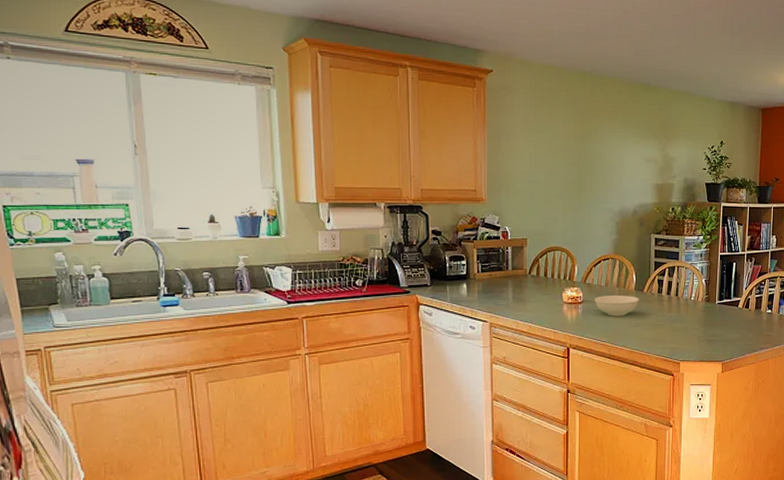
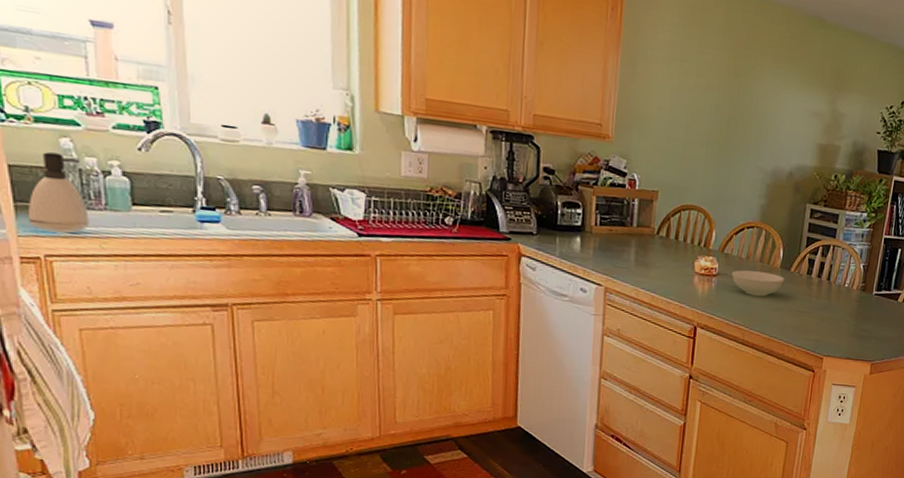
soap dispenser: none [32,265,78,329] -> present [29,152,89,235]

